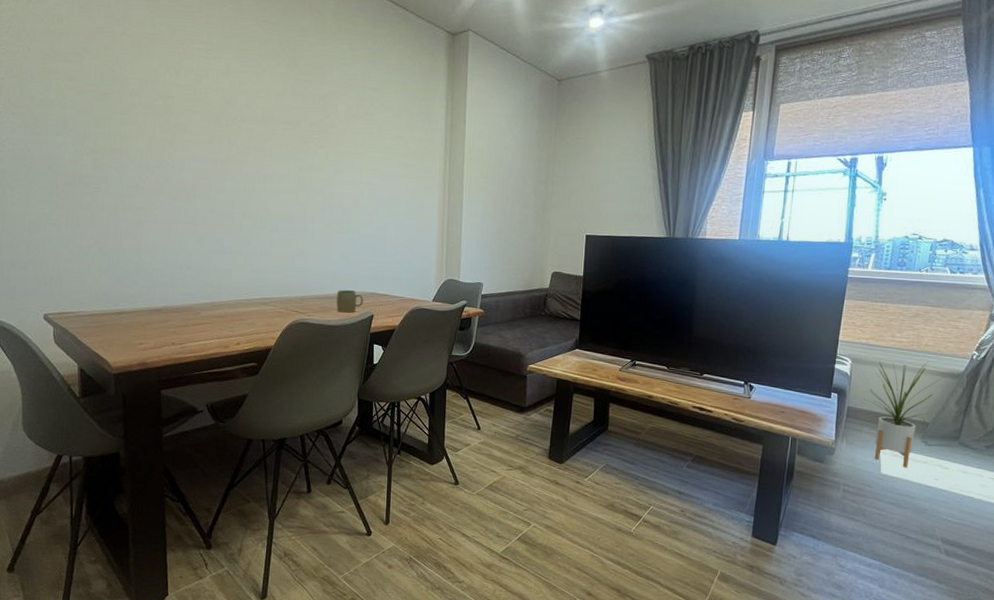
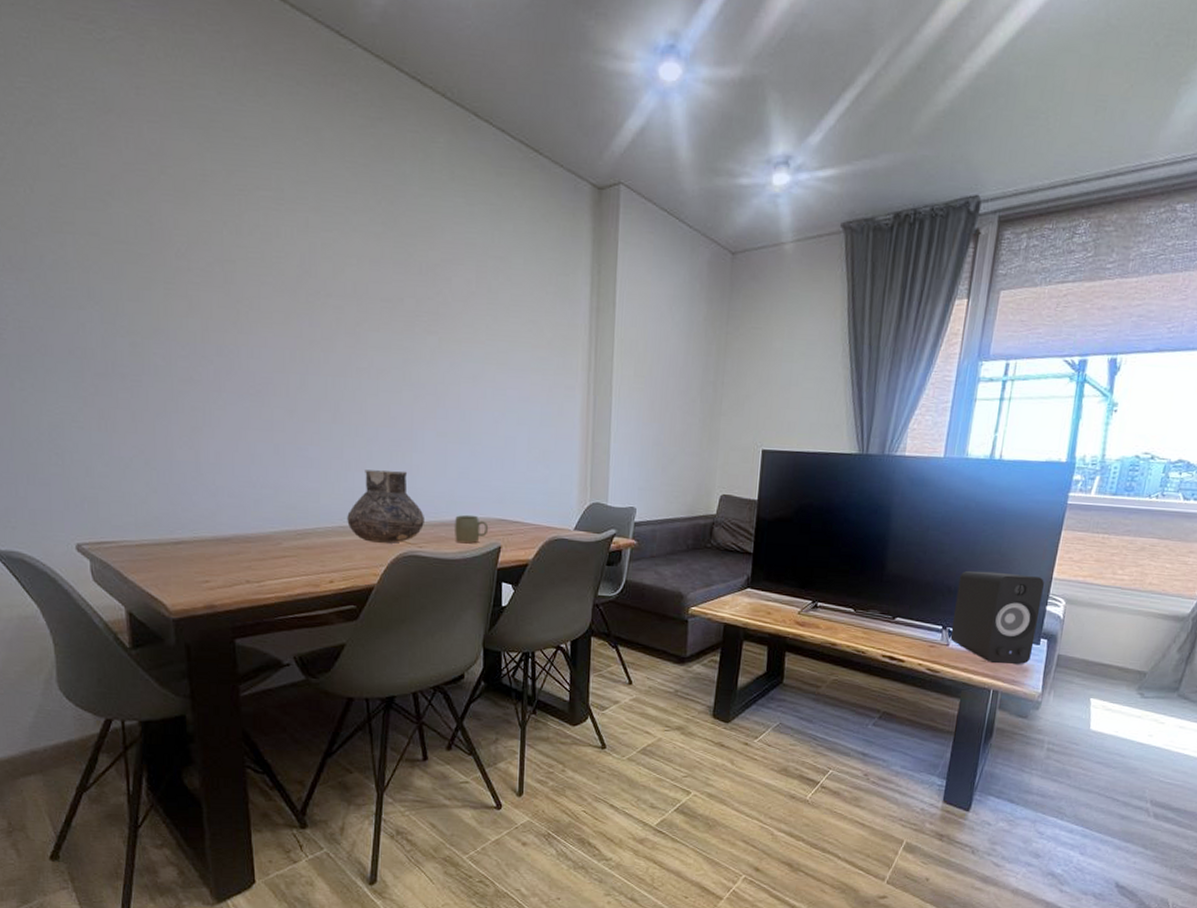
vase: none [252,254,314,313] -> present [347,470,425,544]
speaker: none [751,334,832,415] -> present [950,570,1044,665]
house plant: present [863,361,947,468] -> none [1076,602,1170,724]

